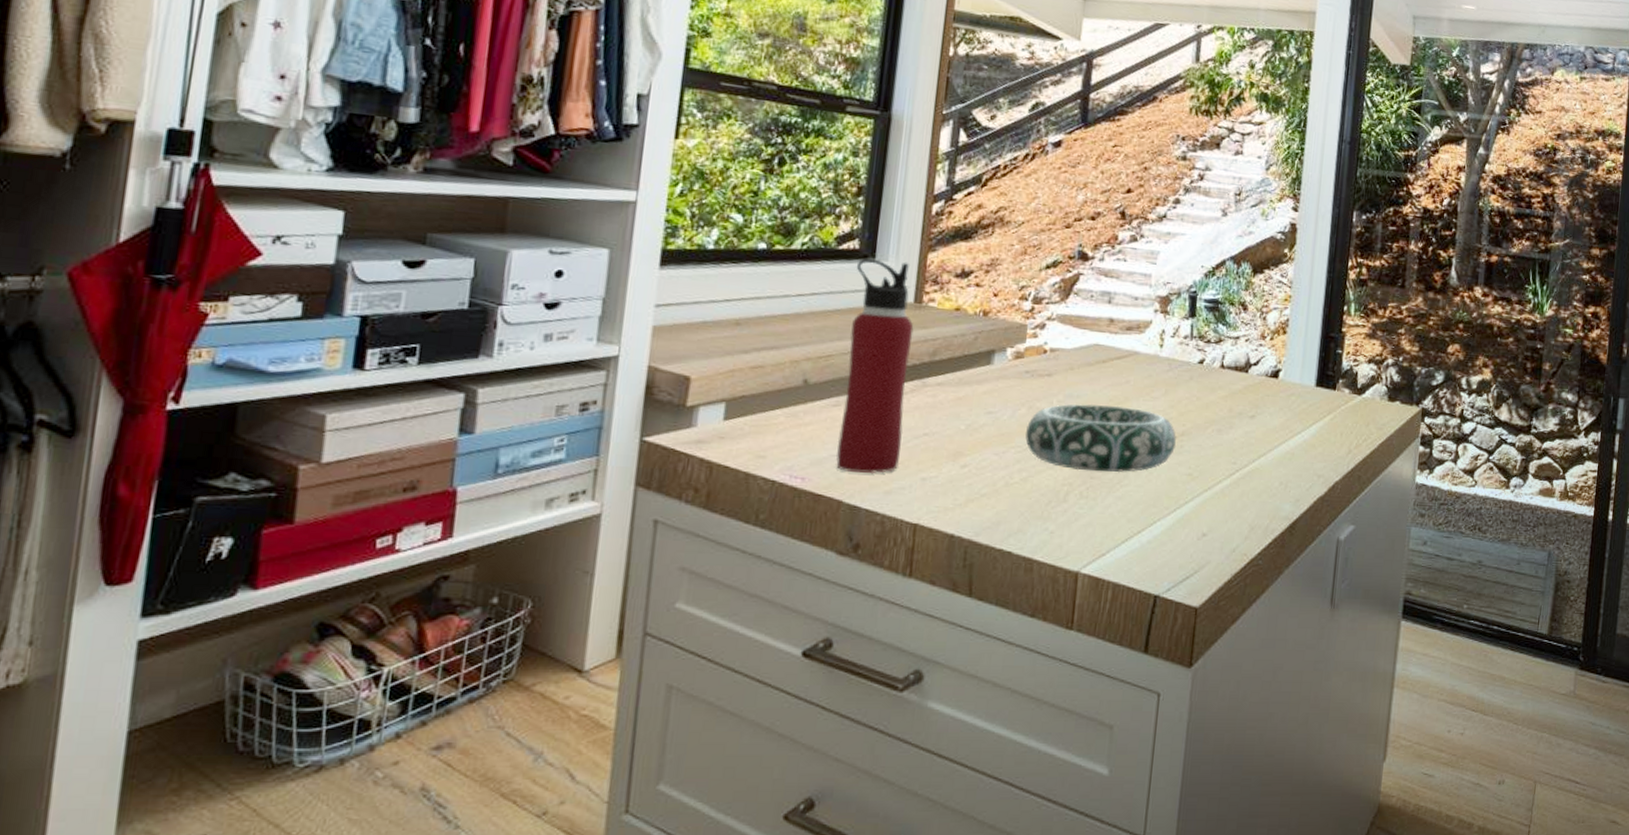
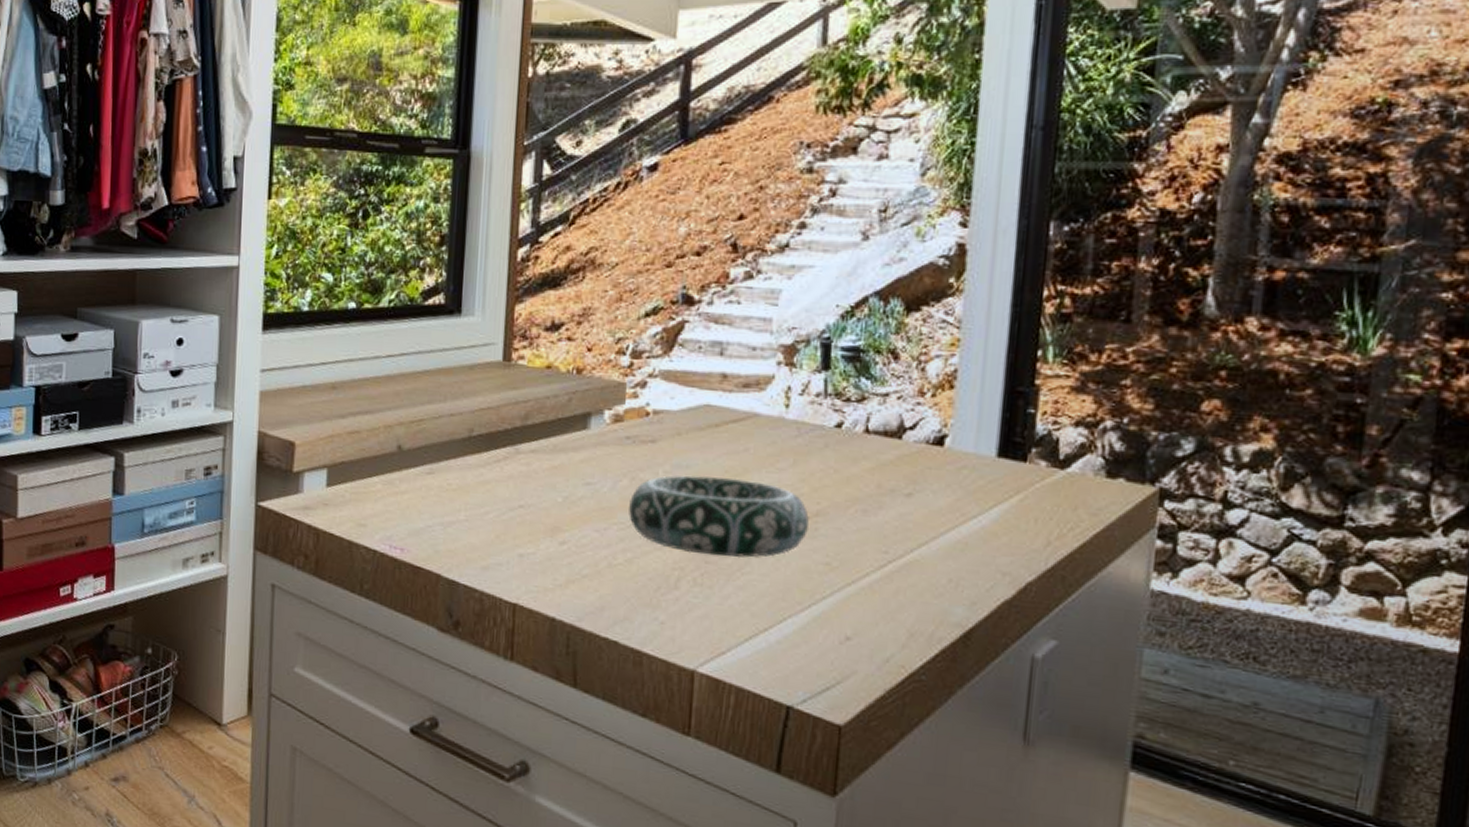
water bottle: present [835,258,914,473] -> none [432,313,504,547]

